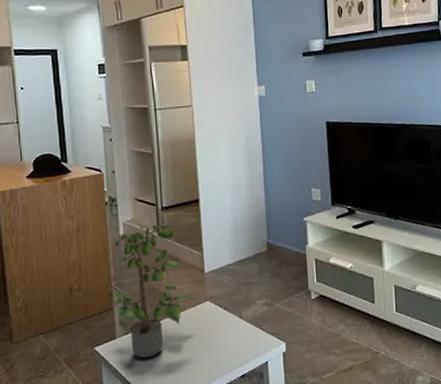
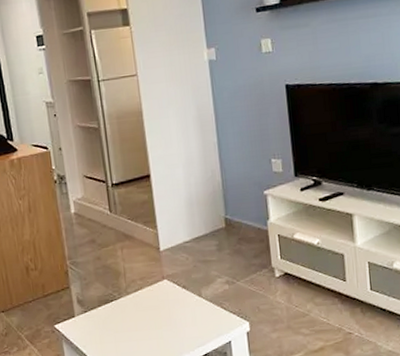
potted plant: present [113,220,192,359] -> none [65,198,149,337]

